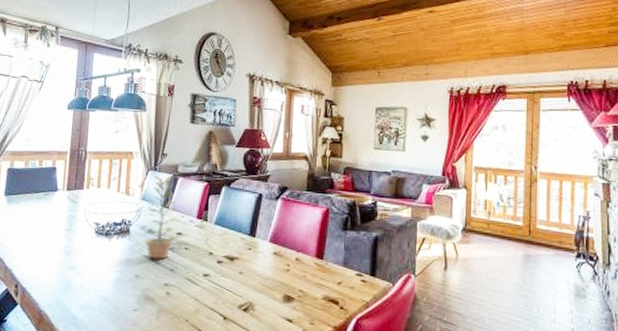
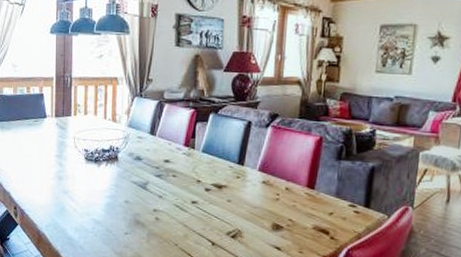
plant: present [144,175,182,260] -> none [132,102,170,186]

